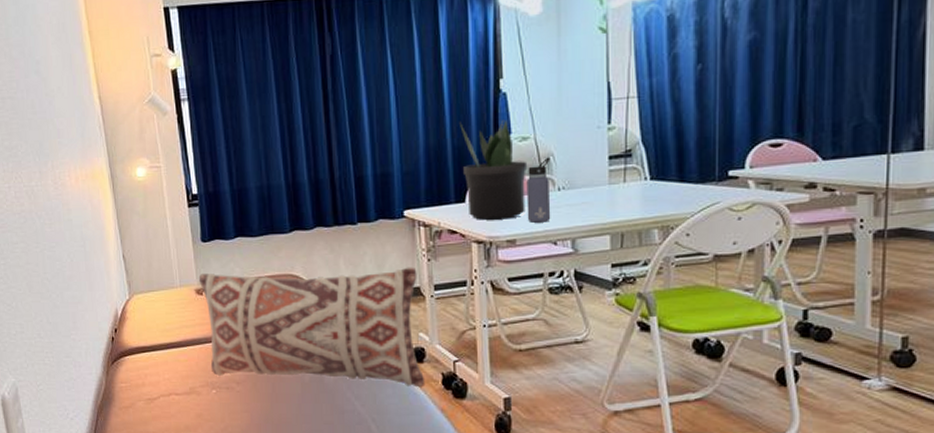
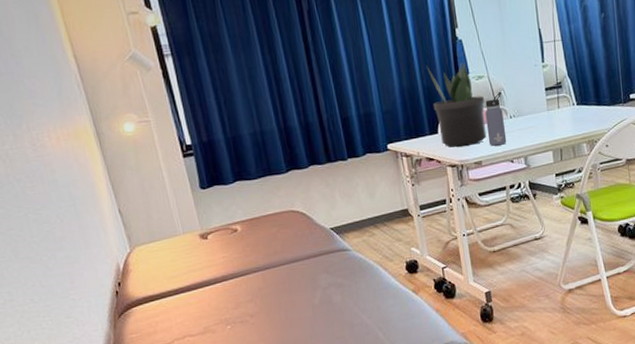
pillow: present [198,267,425,388] -> none [201,192,421,313]

